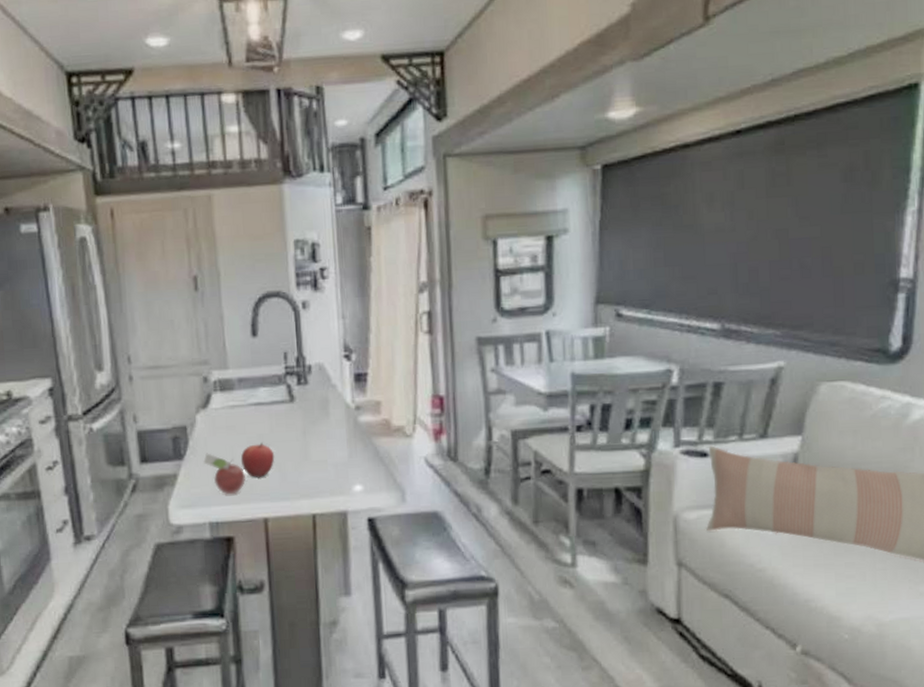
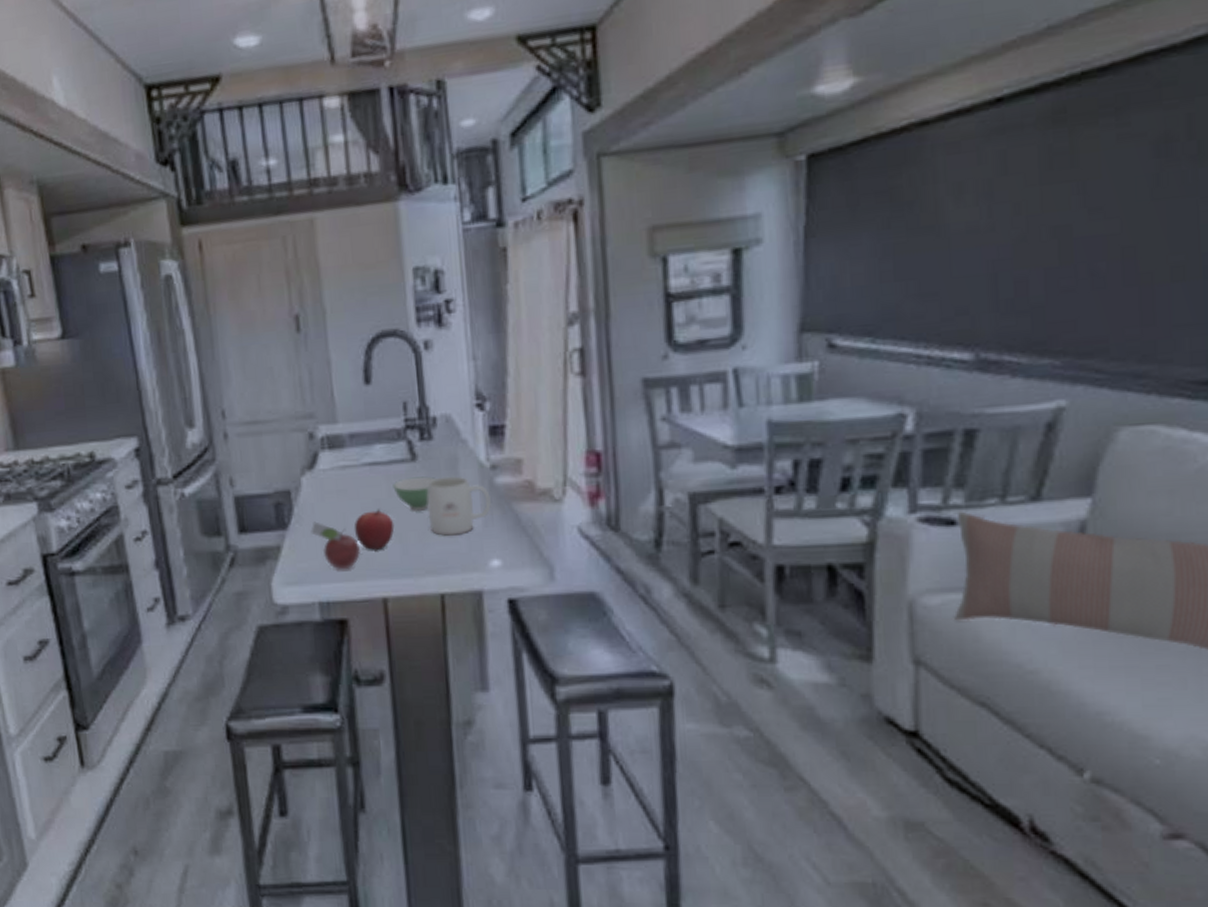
bowl: none [274,415,310,445] -> present [393,476,436,512]
mug: none [302,415,355,466] -> present [426,475,491,536]

